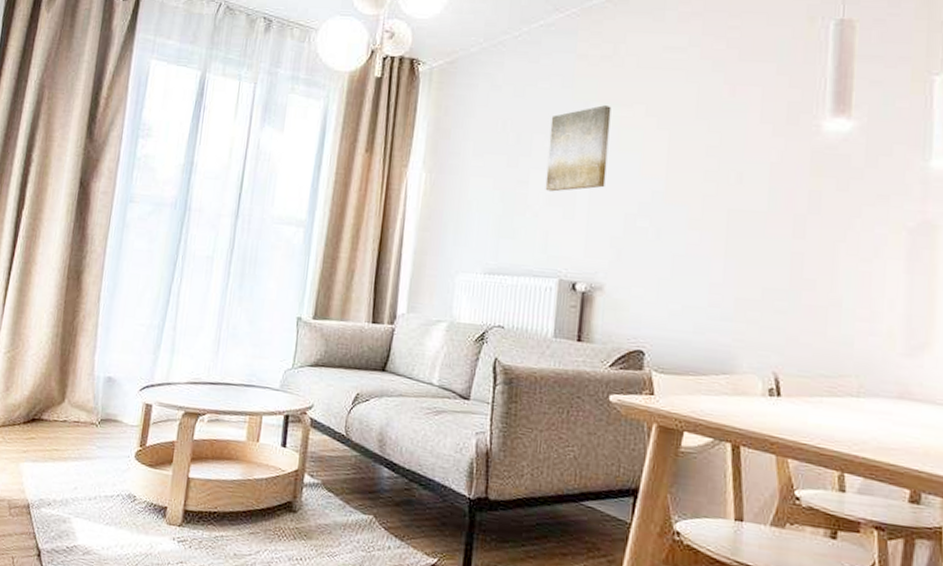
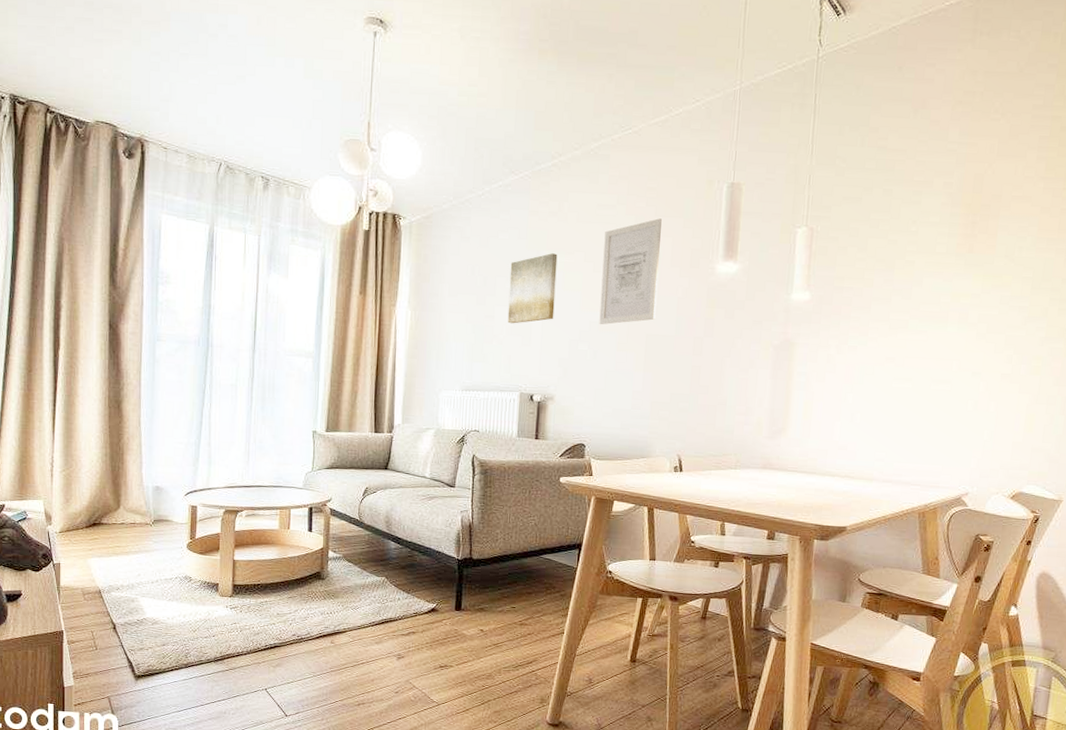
wall art: none [664,63,748,195] -> present [599,218,662,324]

